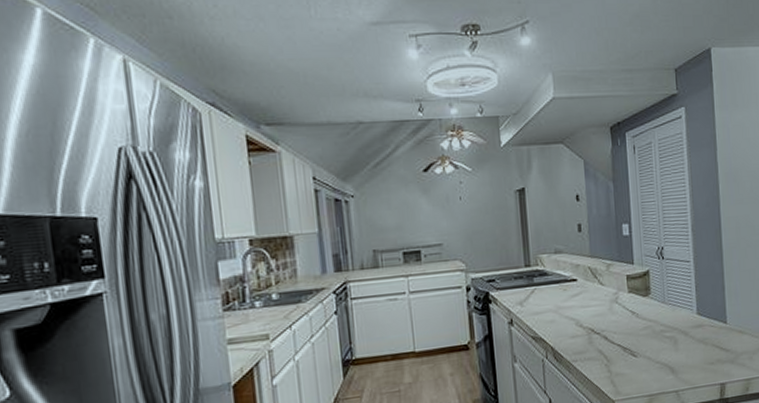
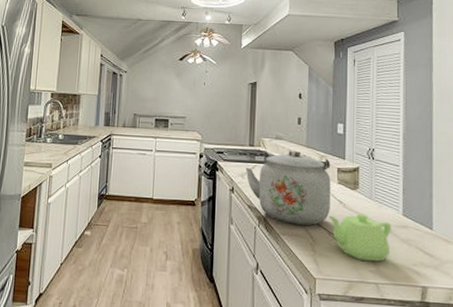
kettle: none [523,263,623,348] -> present [245,150,331,225]
teapot: none [621,320,687,371] -> present [328,213,391,261]

